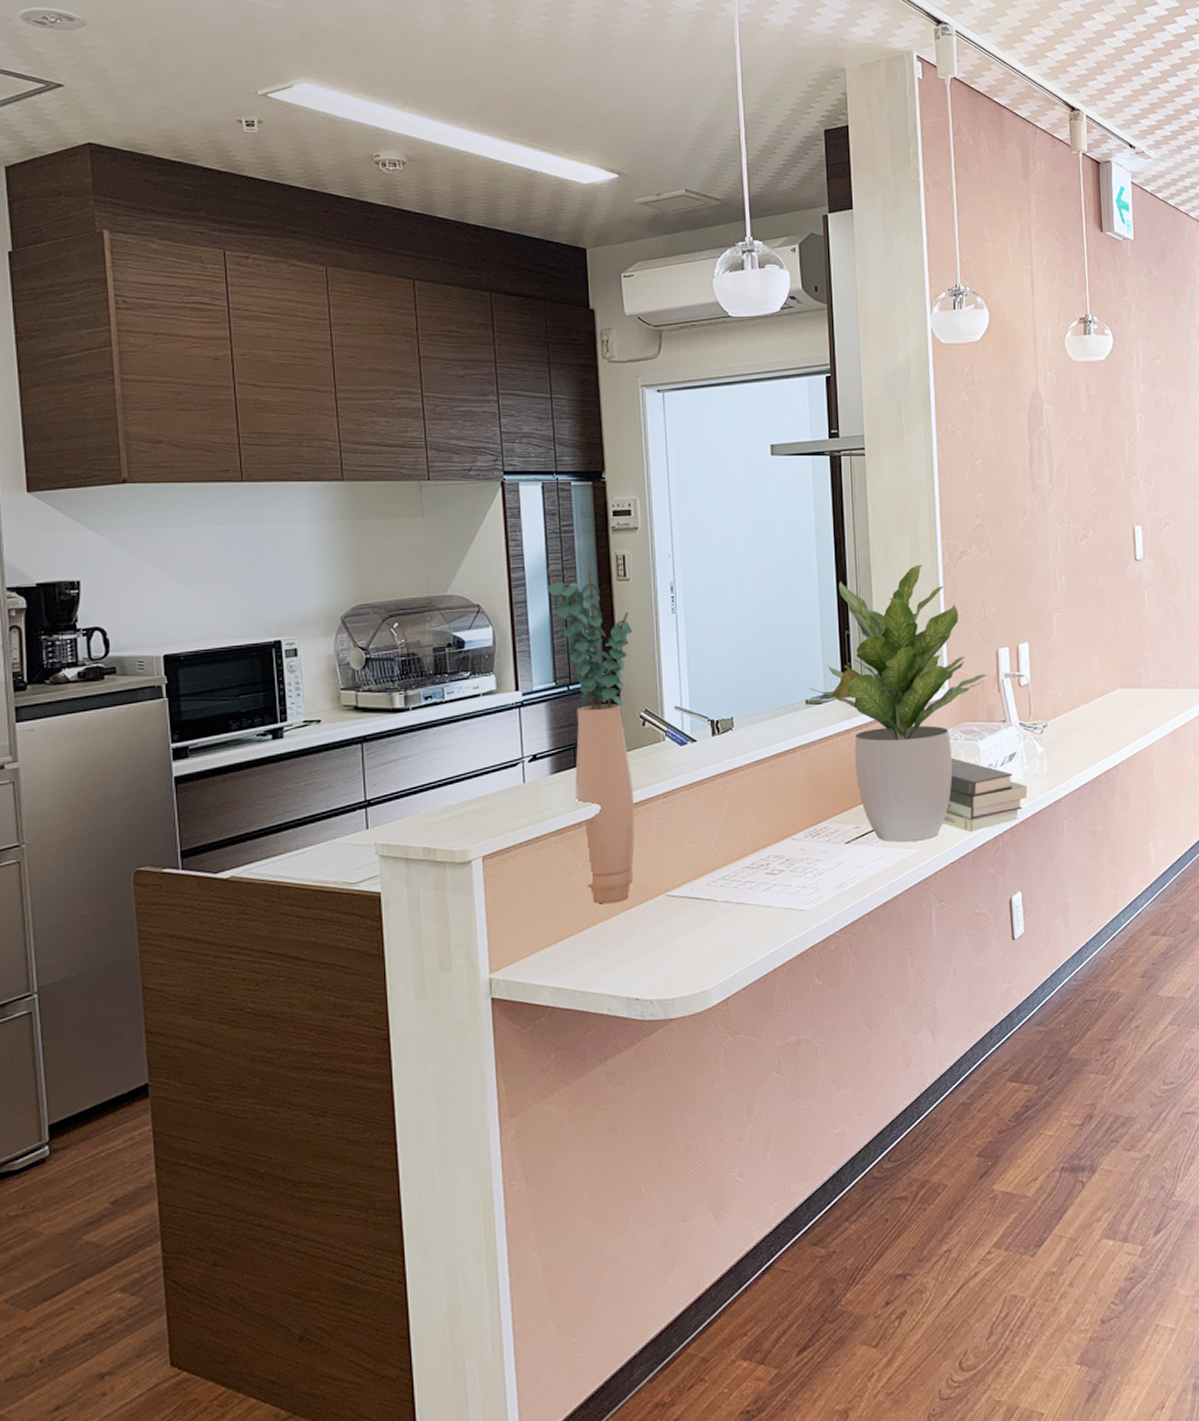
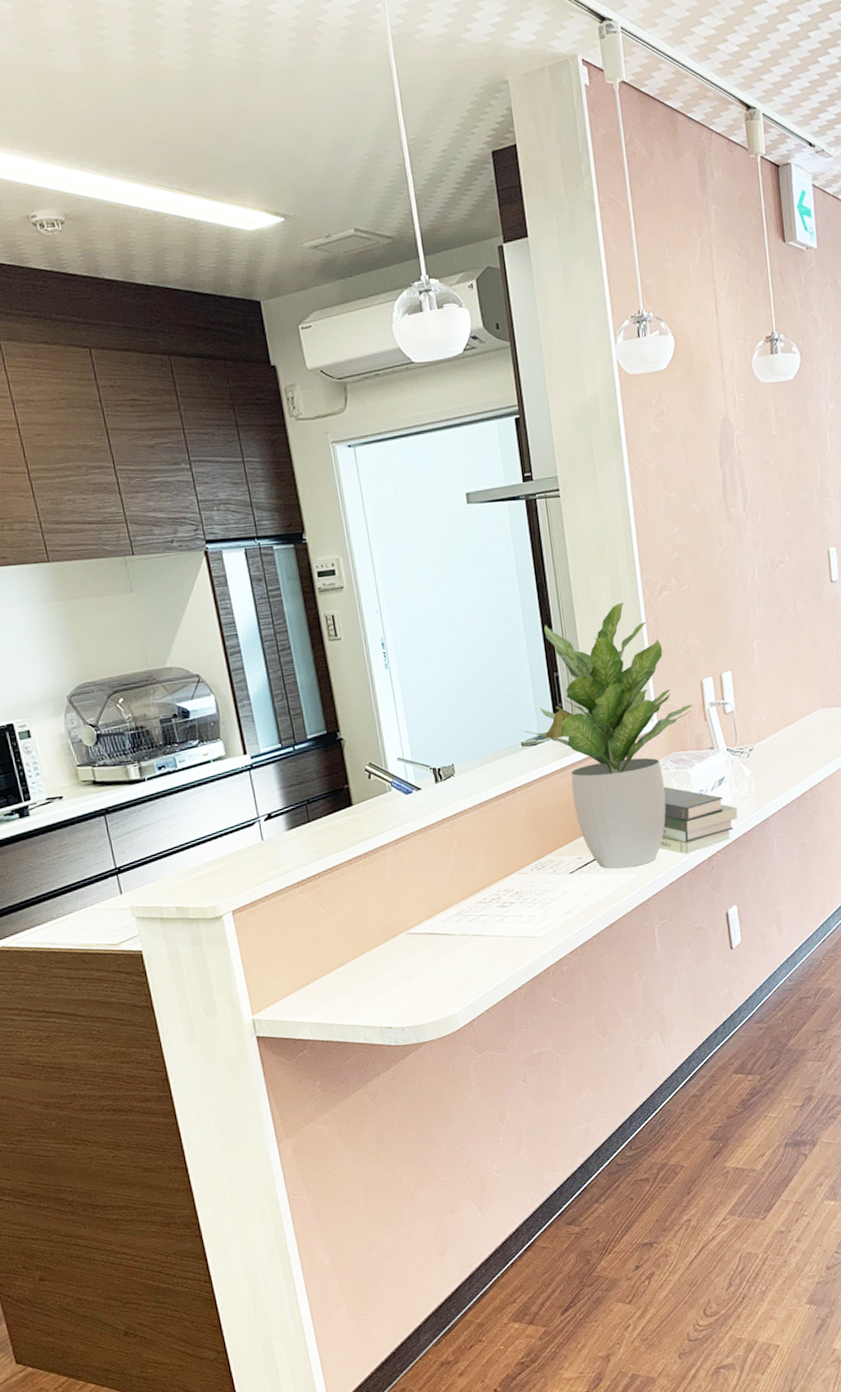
vase: present [546,567,635,904] -> none [259,632,375,946]

